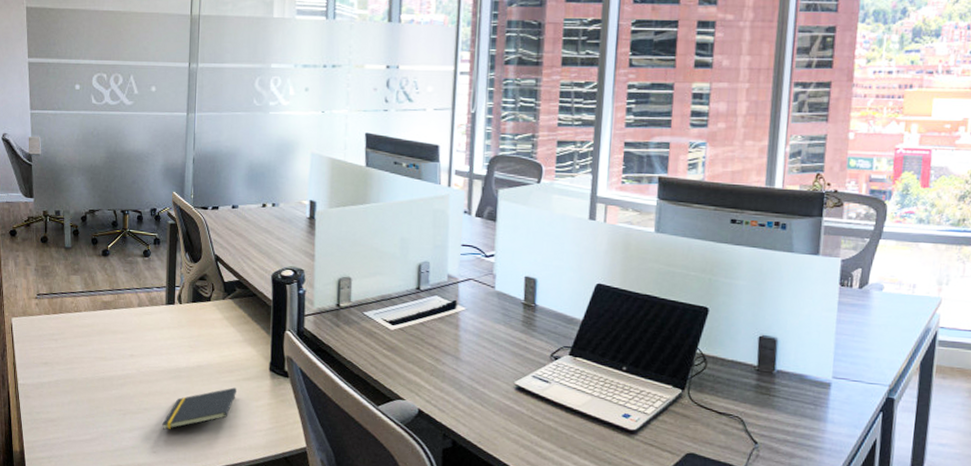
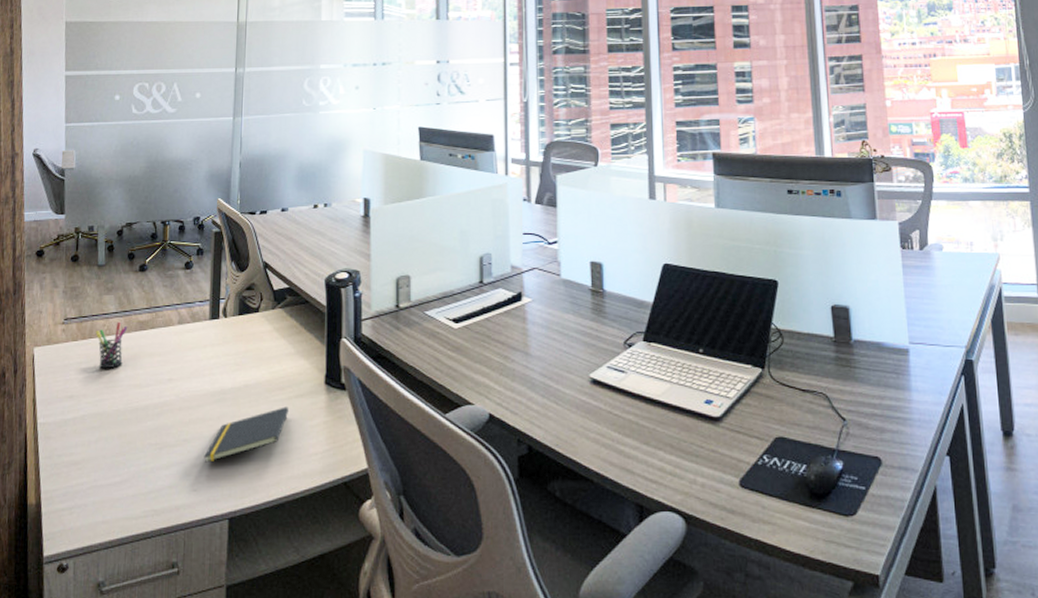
pen holder: none [65,300,94,342] -> present [95,321,128,369]

